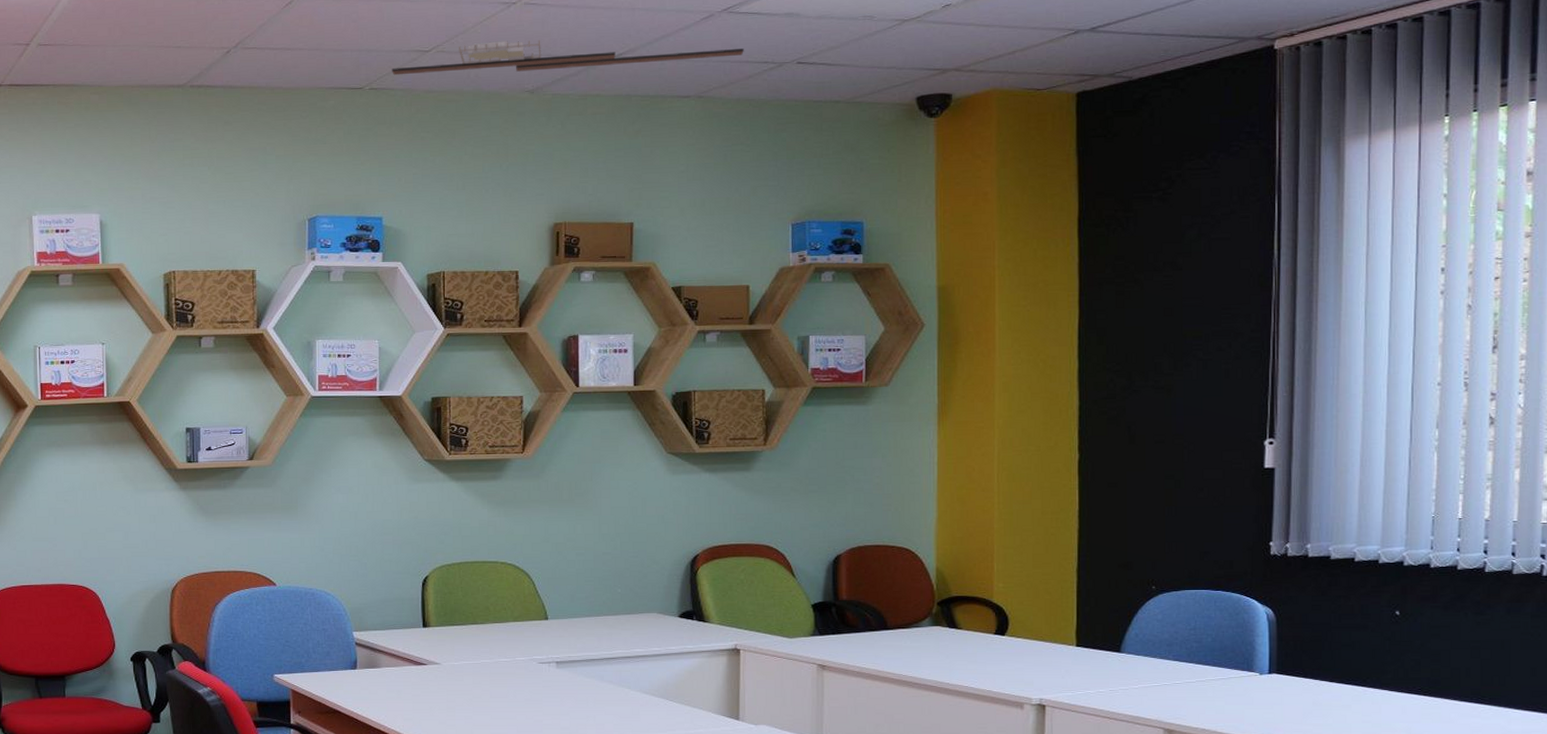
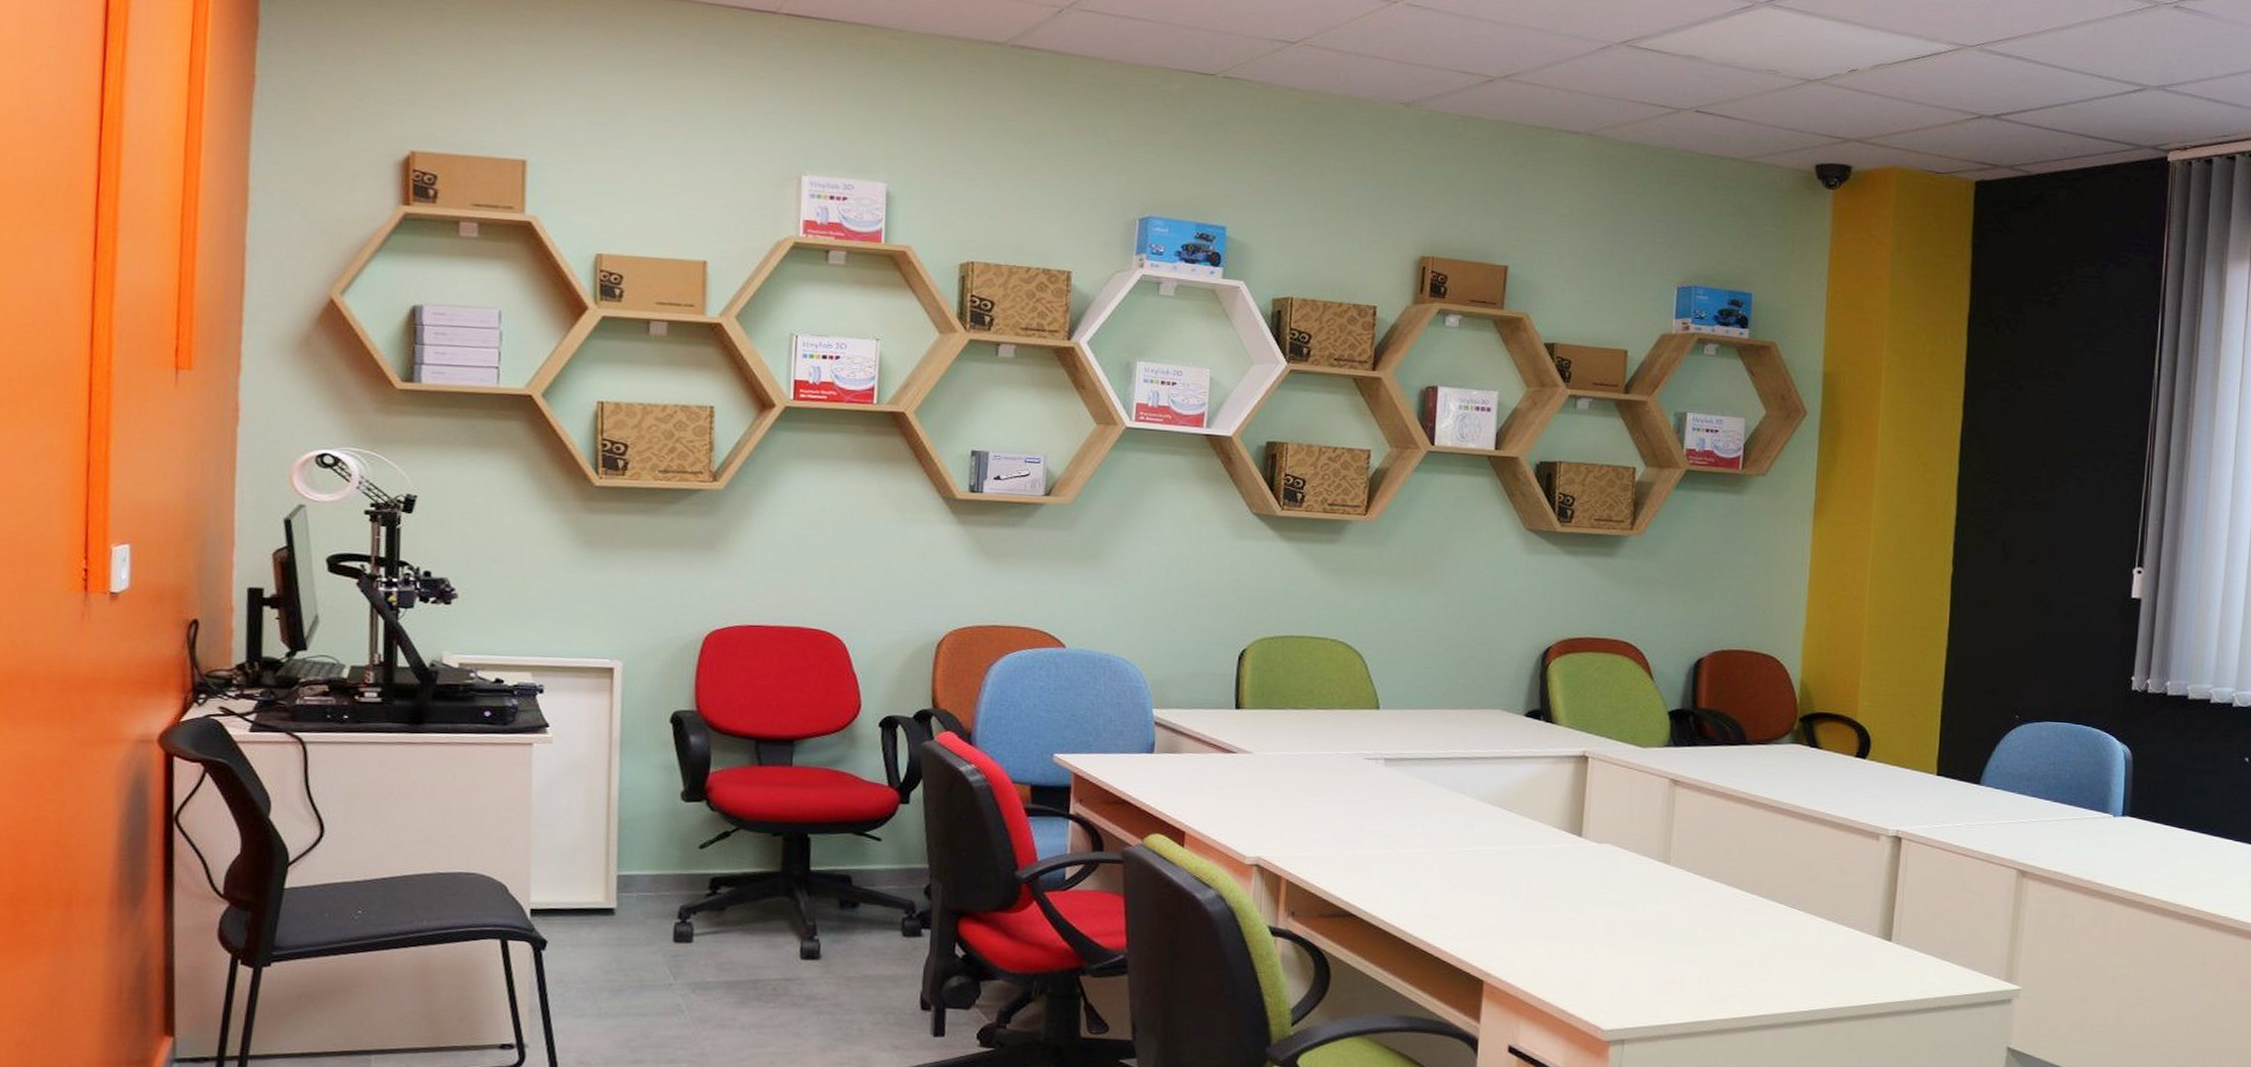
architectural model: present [392,40,744,76] -> none [1250,41,1641,95]

